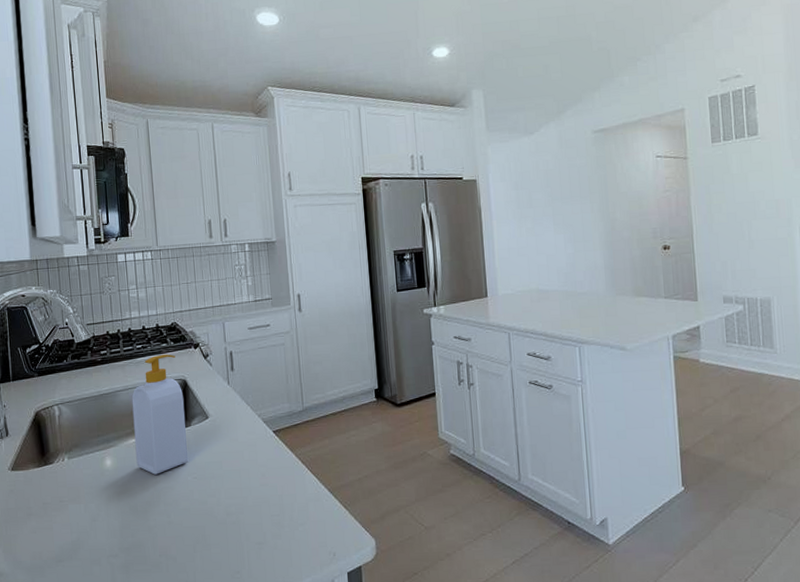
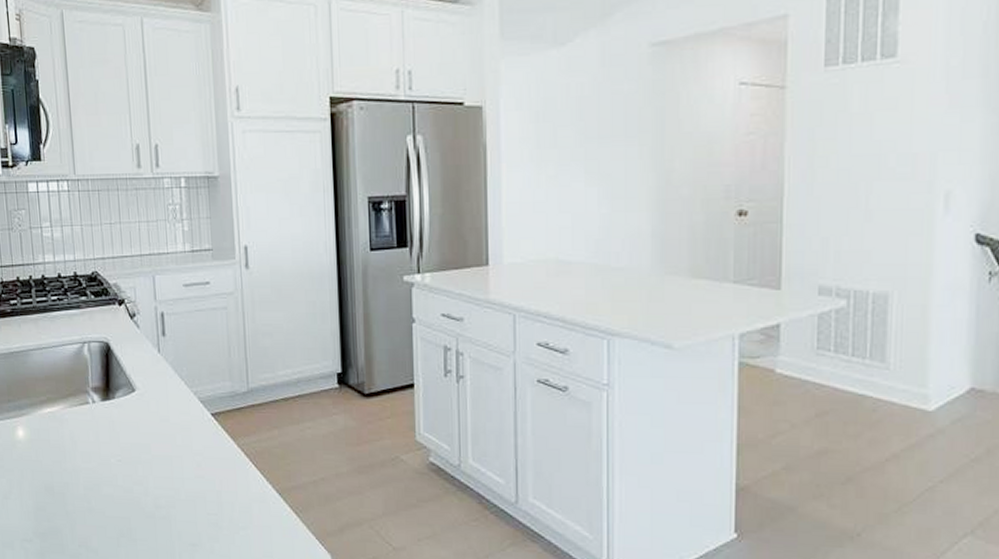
soap bottle: present [132,354,188,475] -> none [46,309,111,452]

